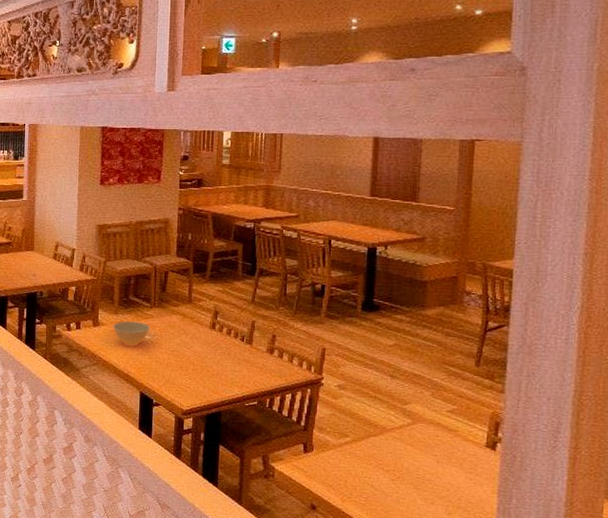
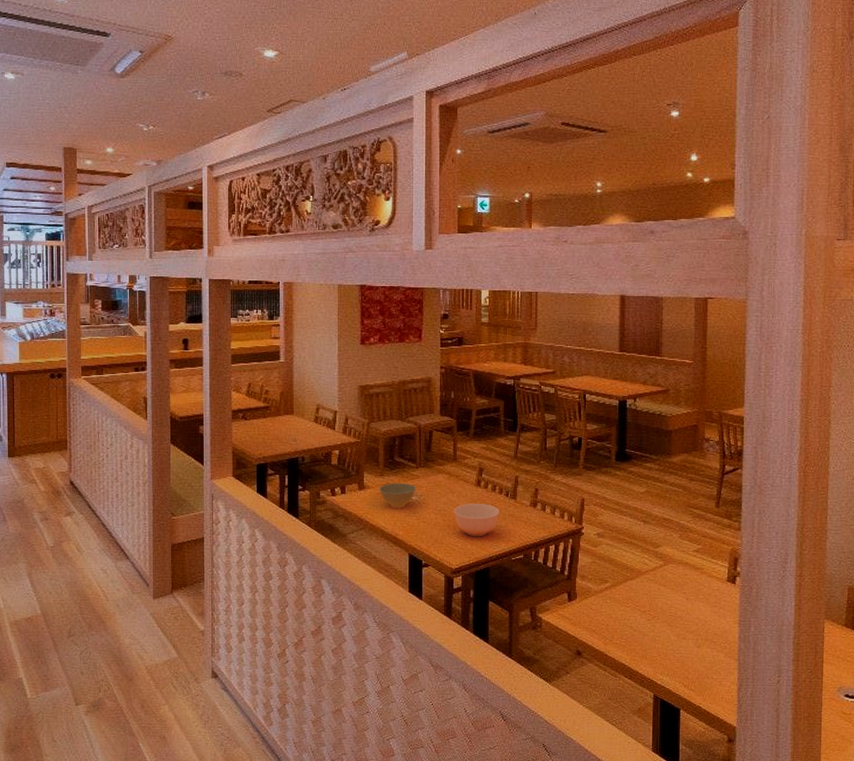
bowl: none [187,346,234,380] -> present [454,503,499,537]

